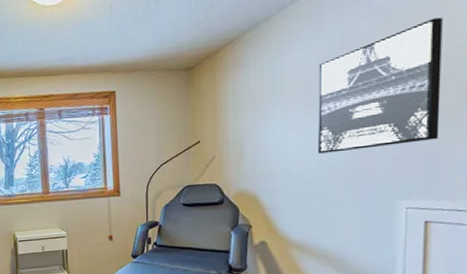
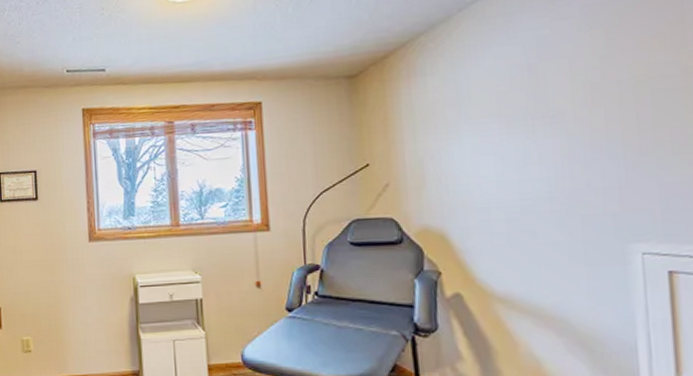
wall art: present [318,17,443,154] -> none [513,20,675,182]

